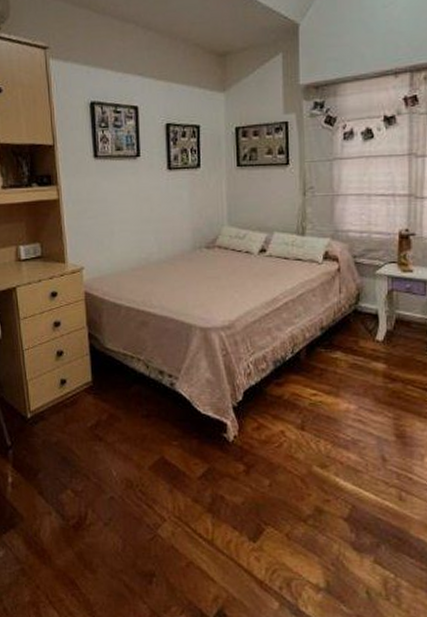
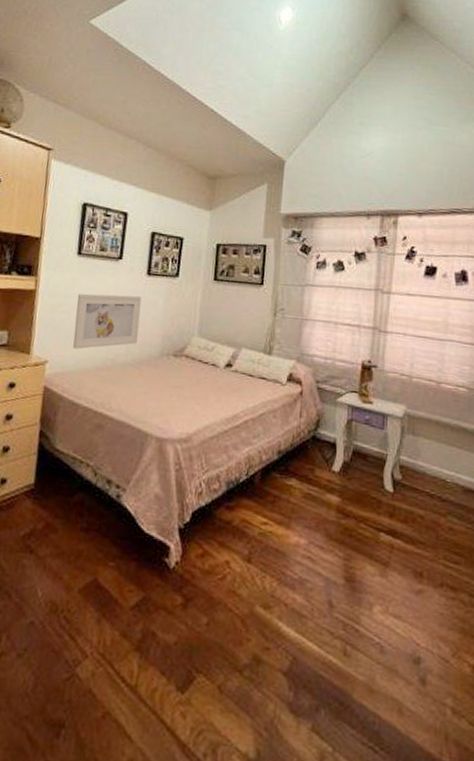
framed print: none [101,192,168,253] -> present [73,293,142,350]

